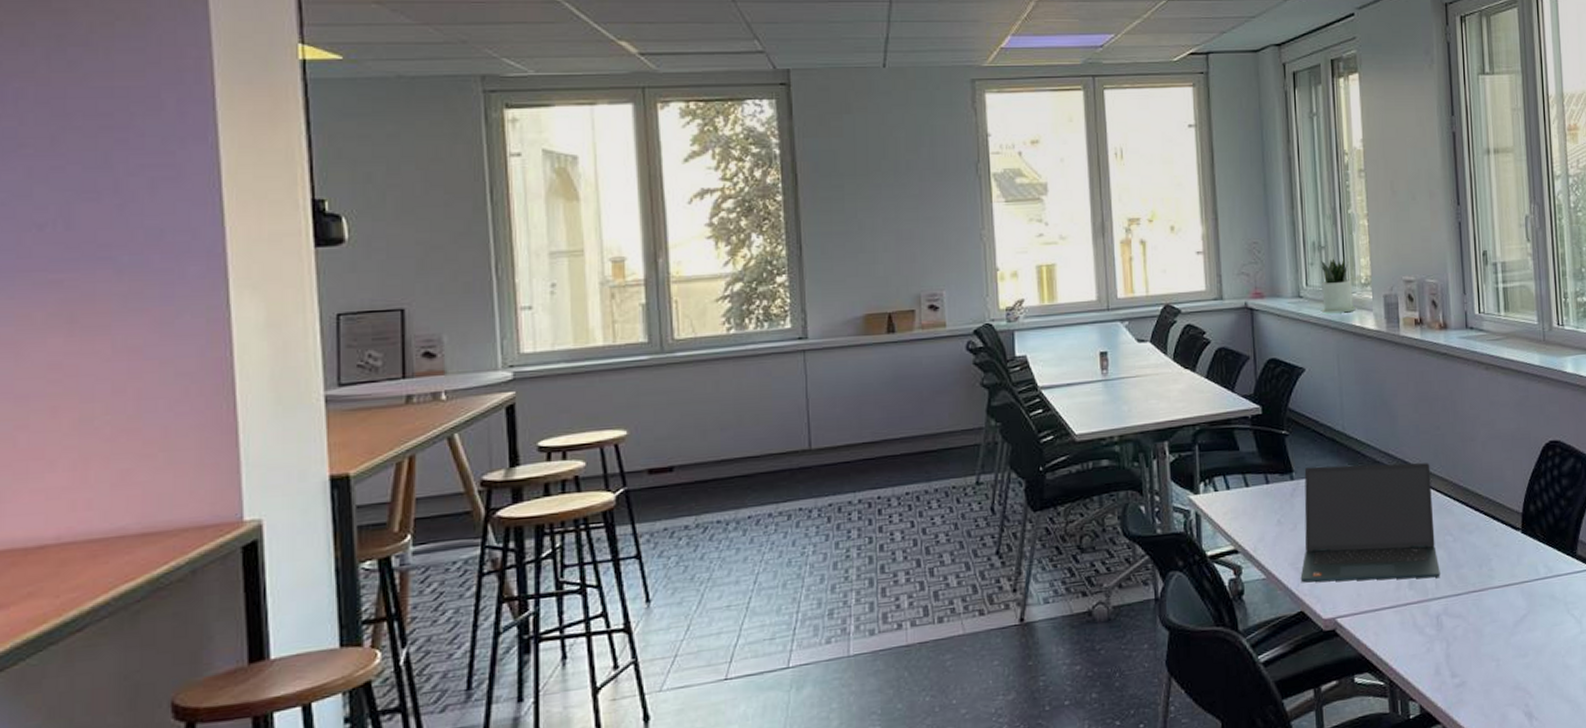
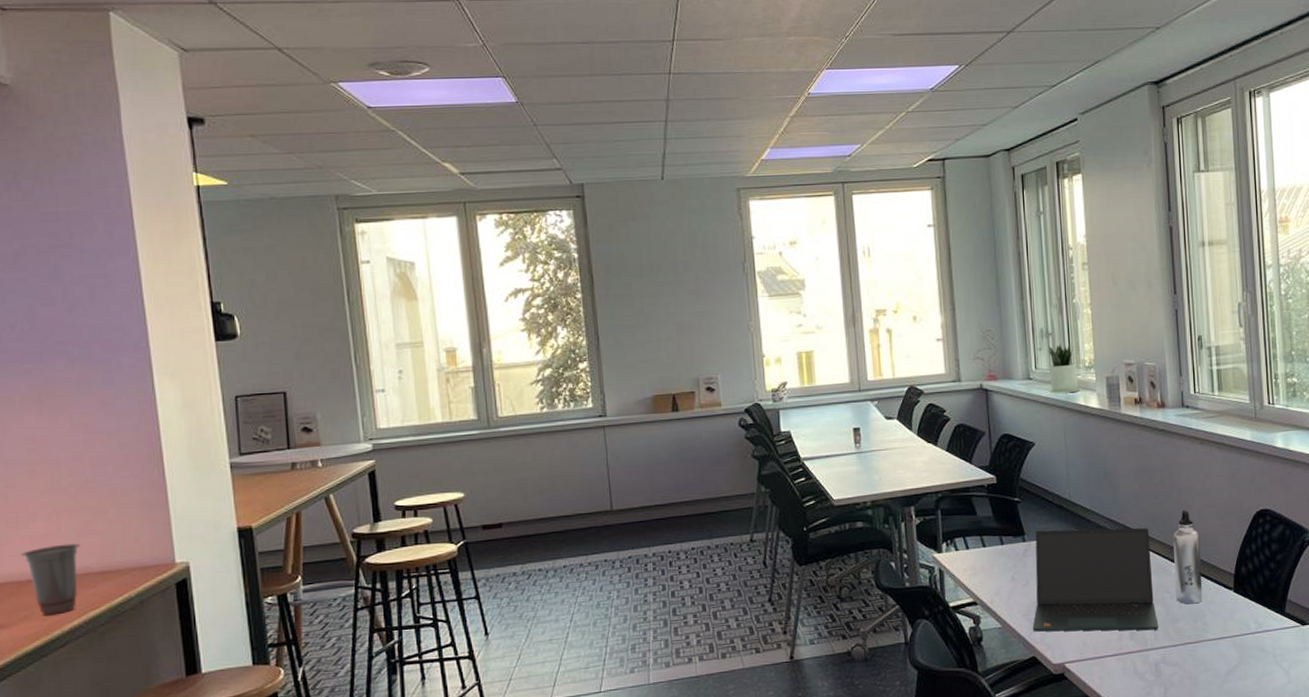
cup: none [30,498,114,592] -> present [21,543,80,616]
water bottle: none [1456,442,1488,548] -> present [1173,509,1203,605]

